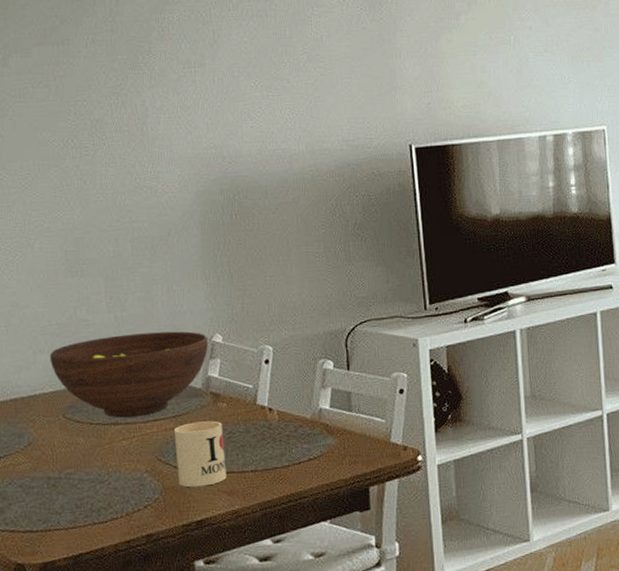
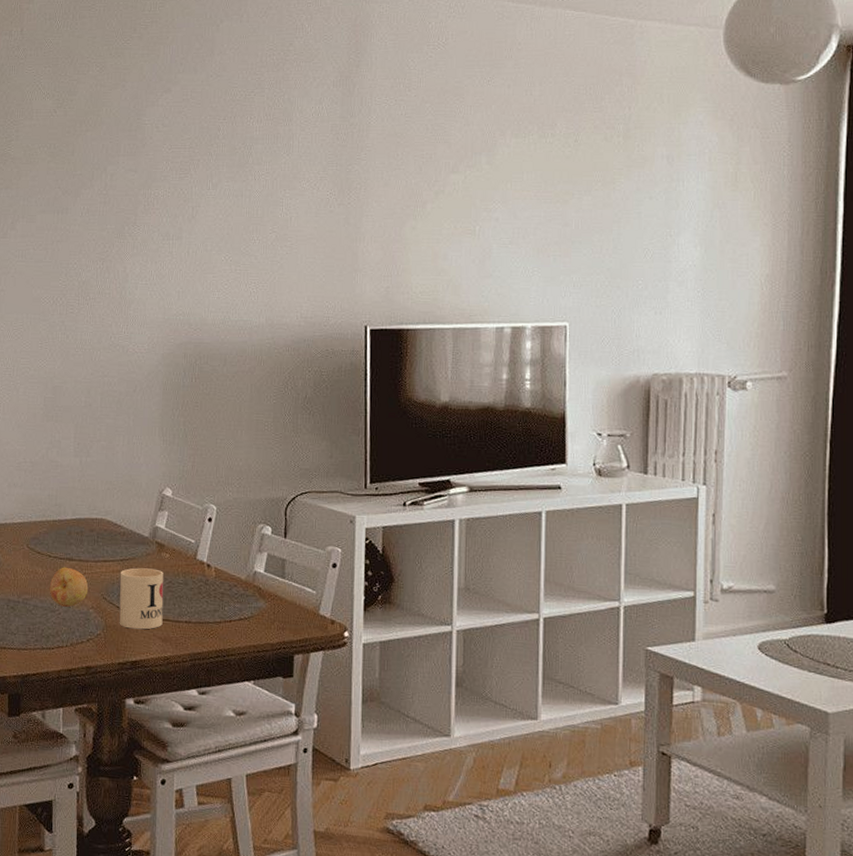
fruit bowl: present [49,331,209,418] -> none [21,478,160,556]
fruit: none [94,432,140,476] -> present [49,567,89,607]

